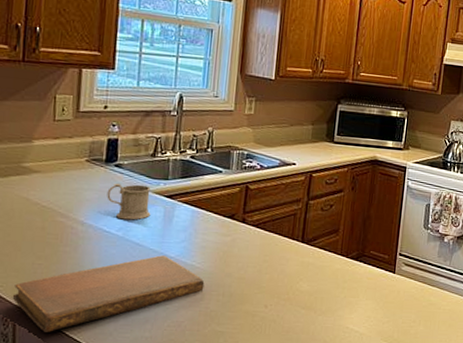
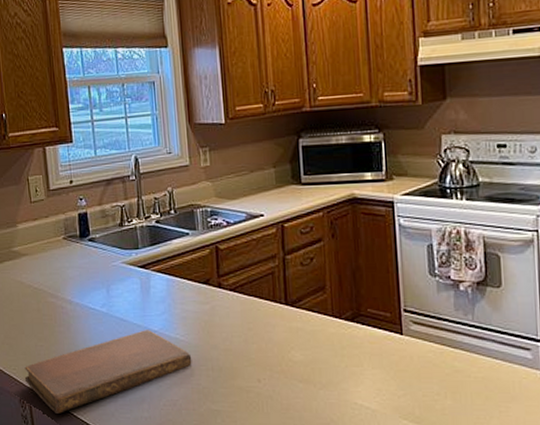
mug: present [107,183,151,220] -> none [86,257,129,295]

